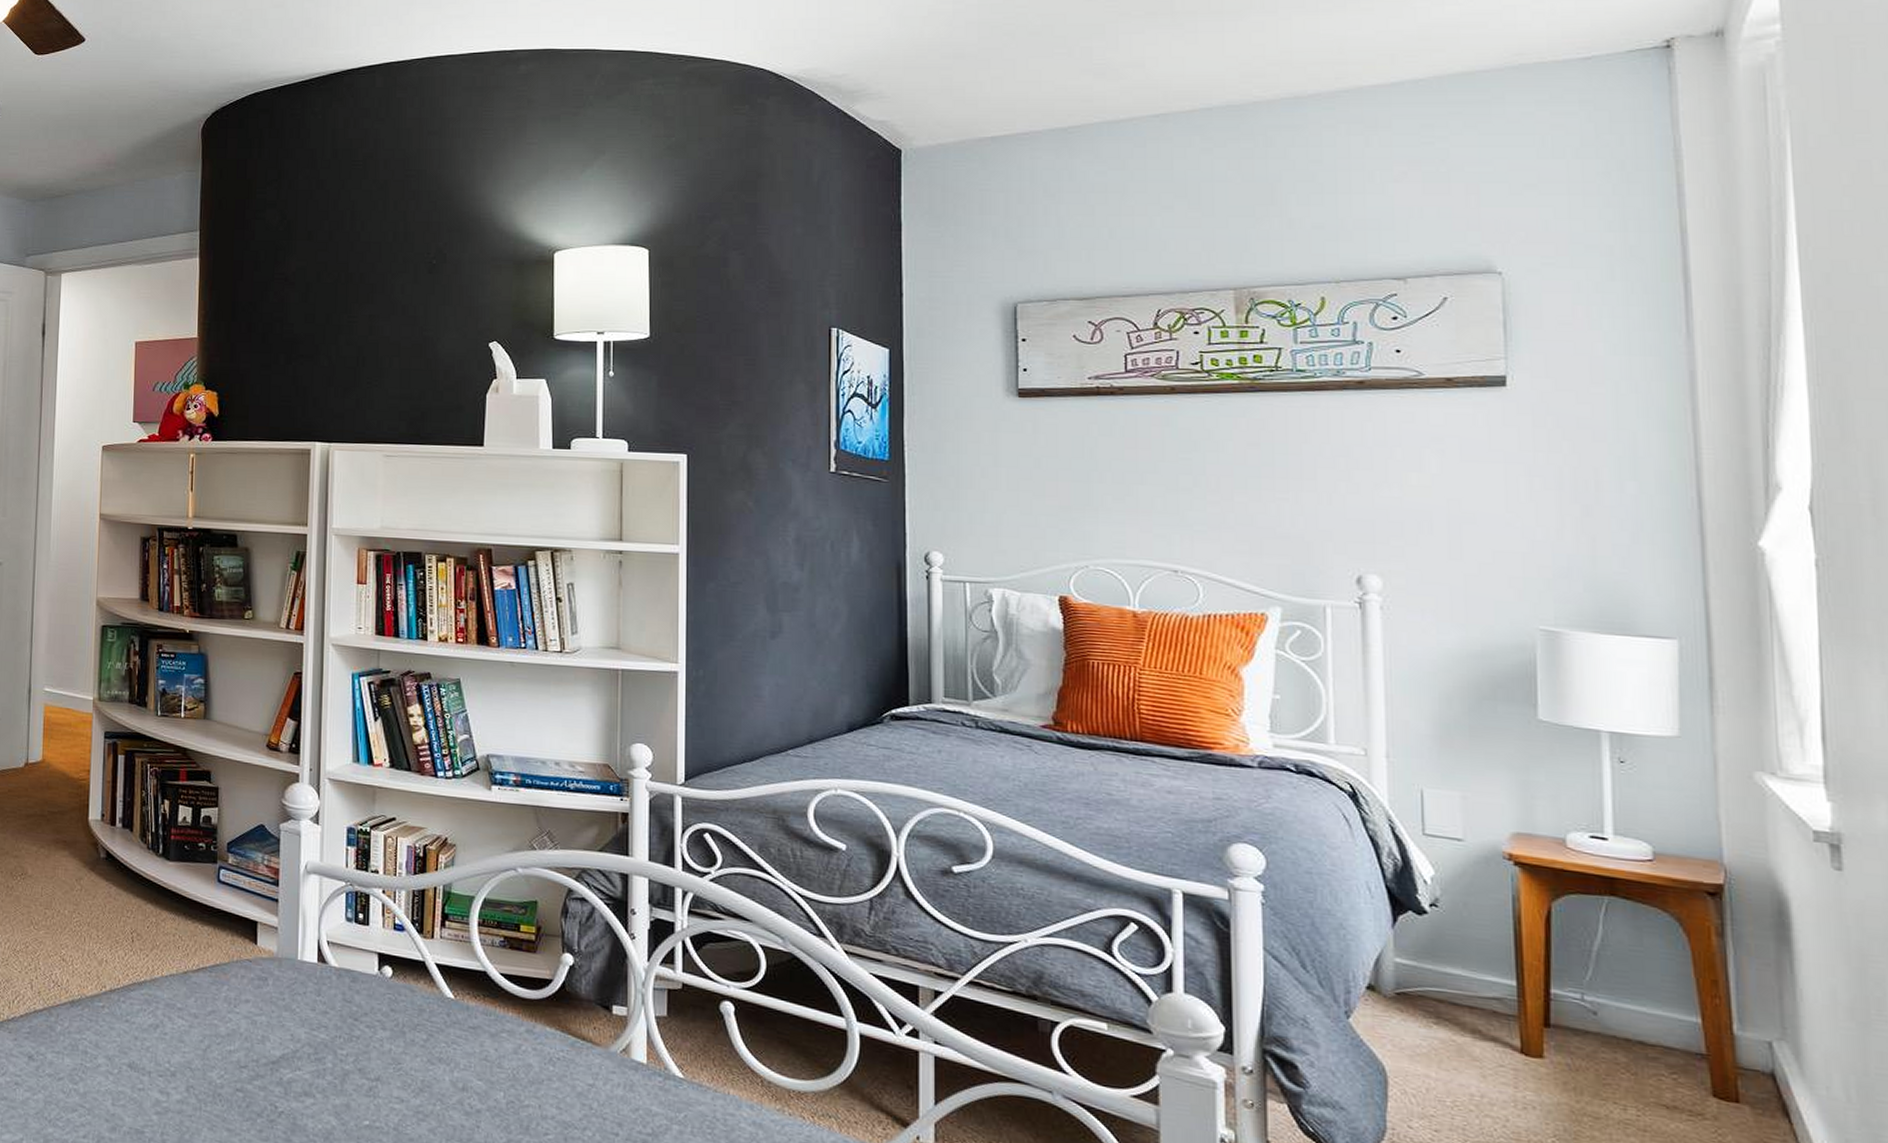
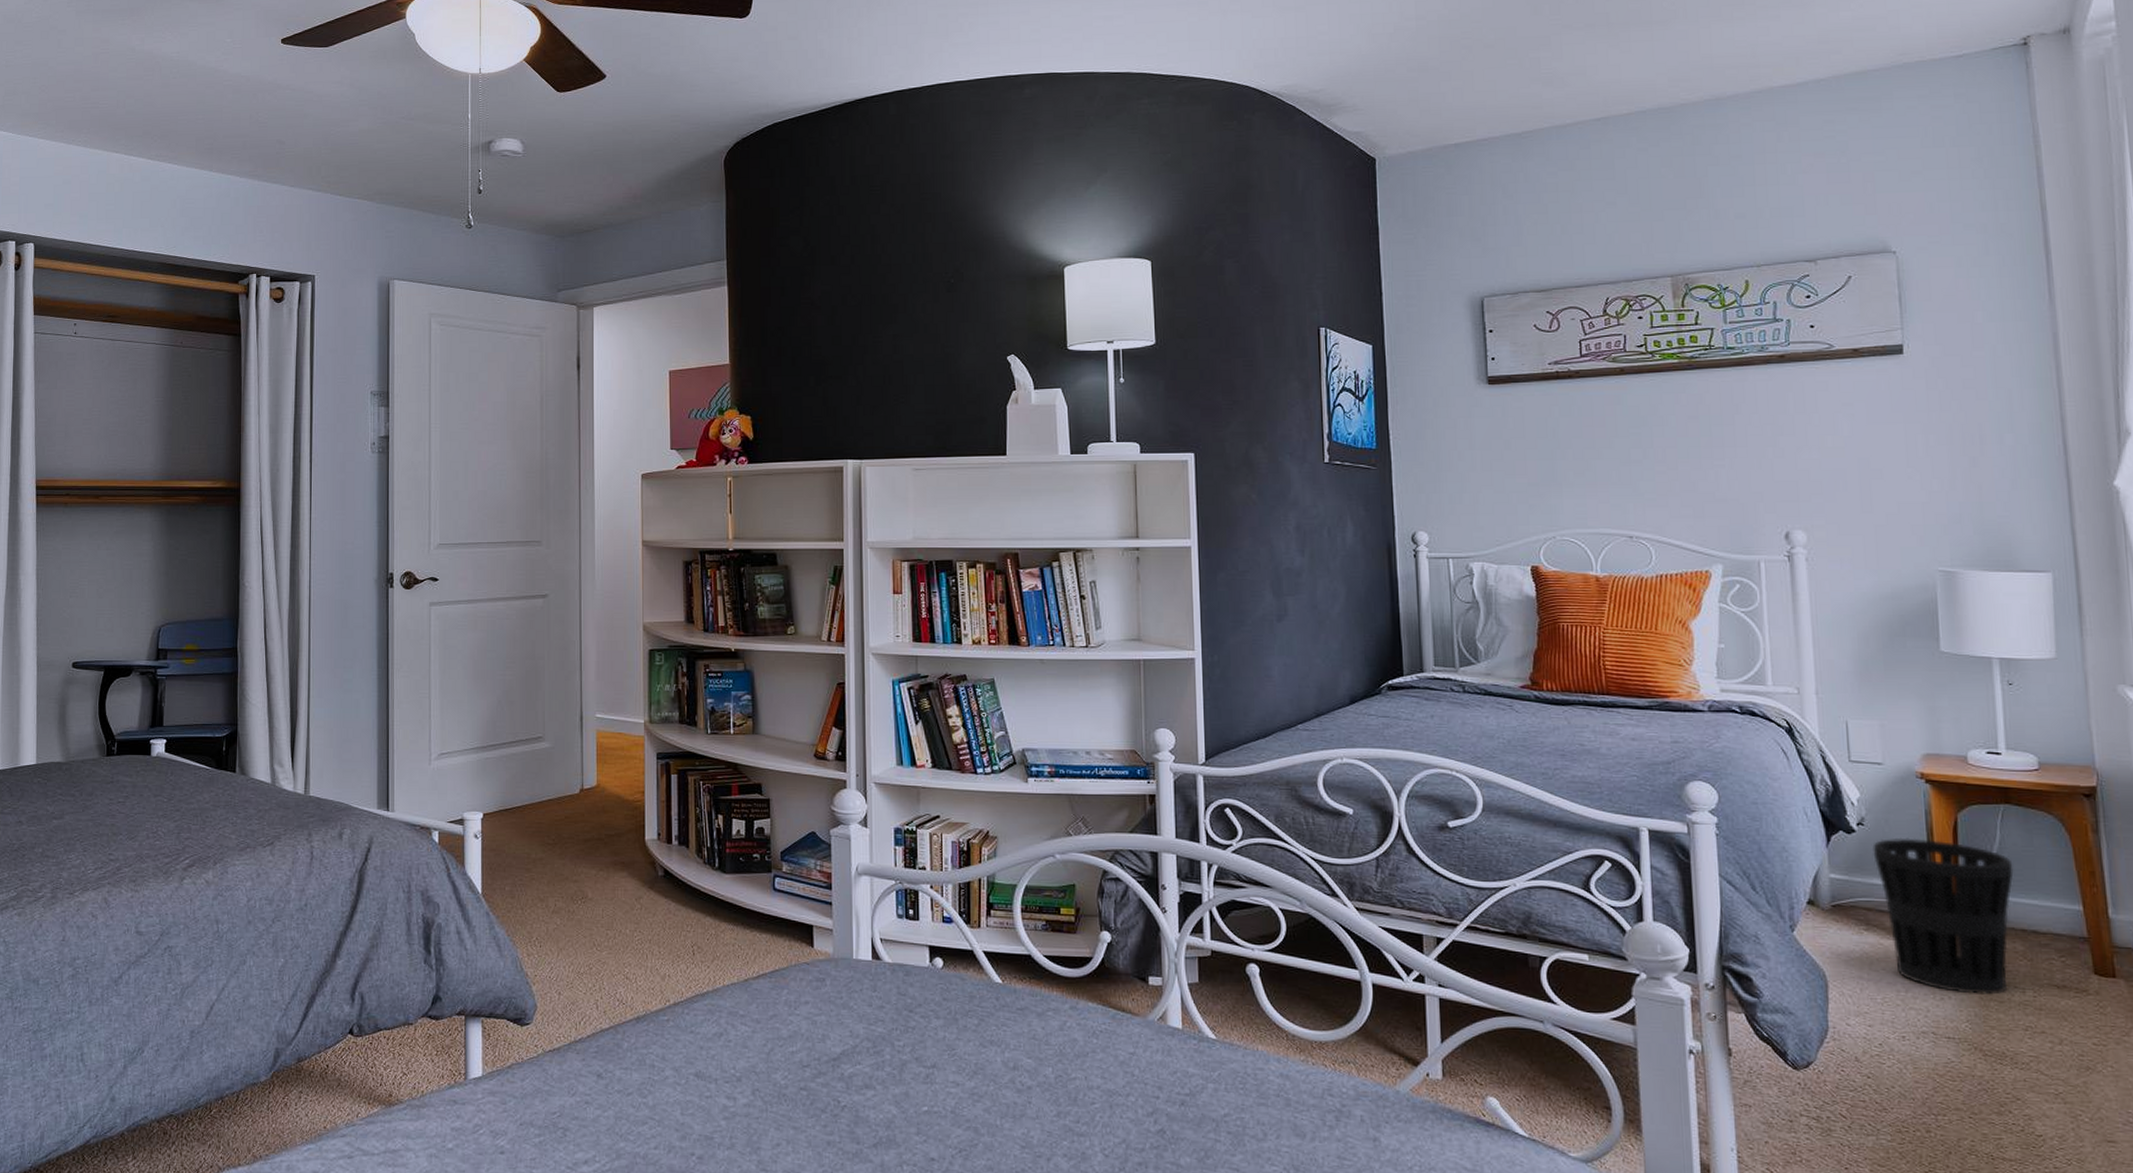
wastebasket: none [1447,924,1618,1109] -> present [1872,837,2014,995]

